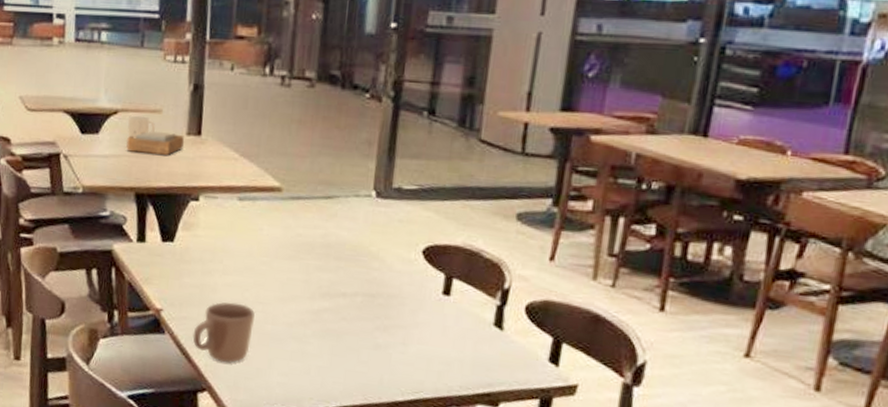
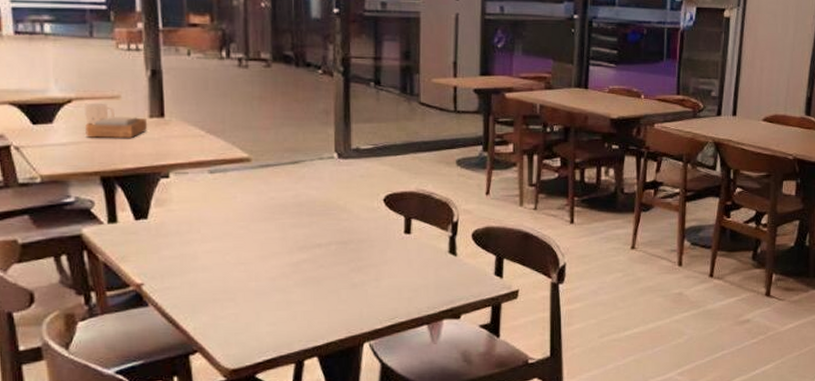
mug: present [192,302,256,362] -> none [178,267,239,323]

